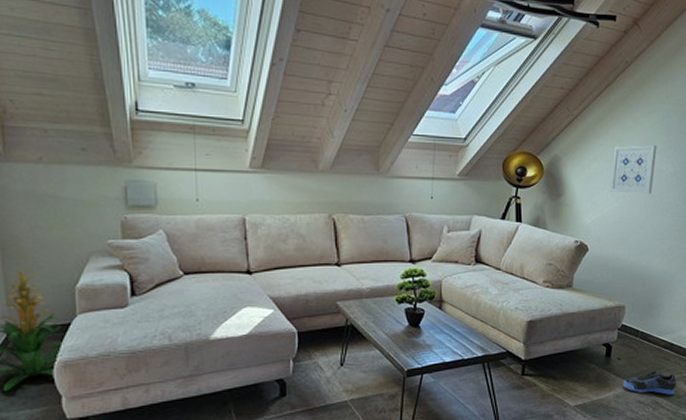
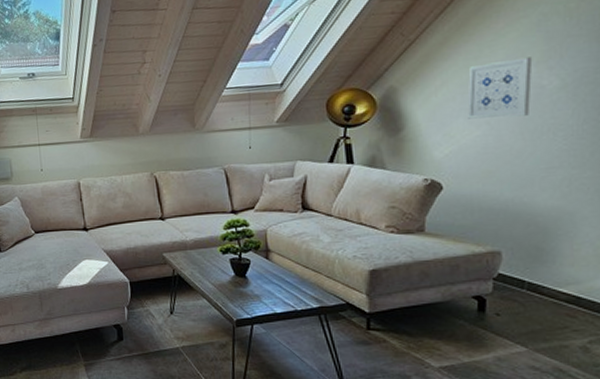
sneaker: present [623,370,676,395] -> none [506,330,590,361]

